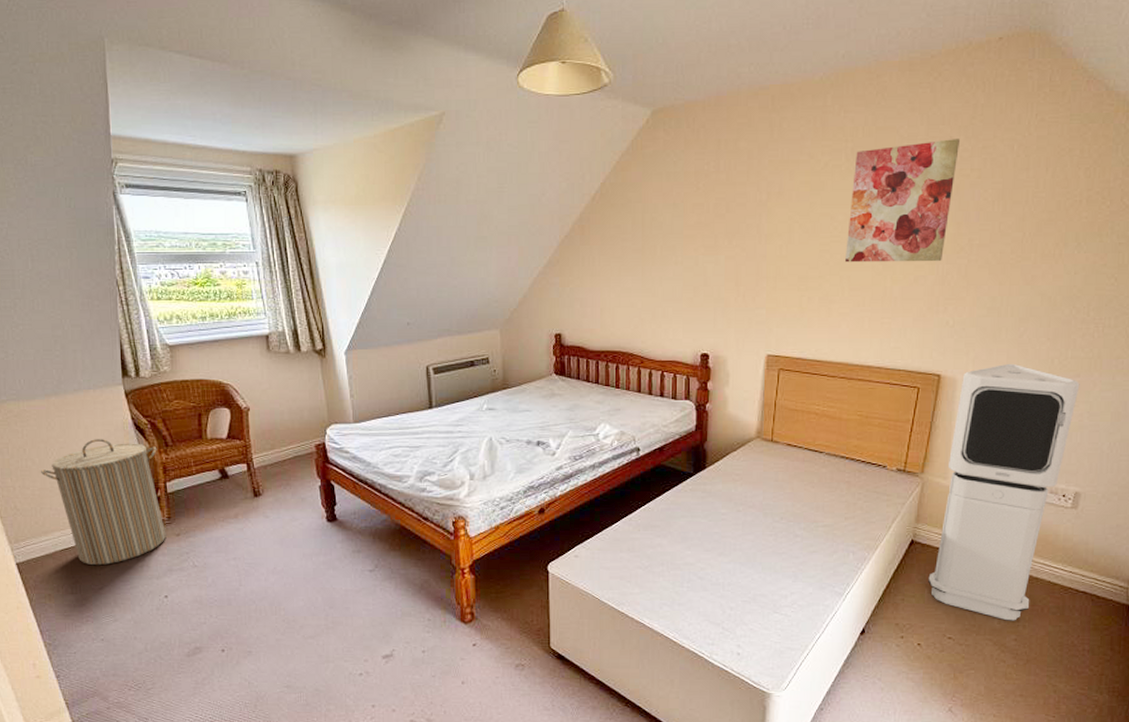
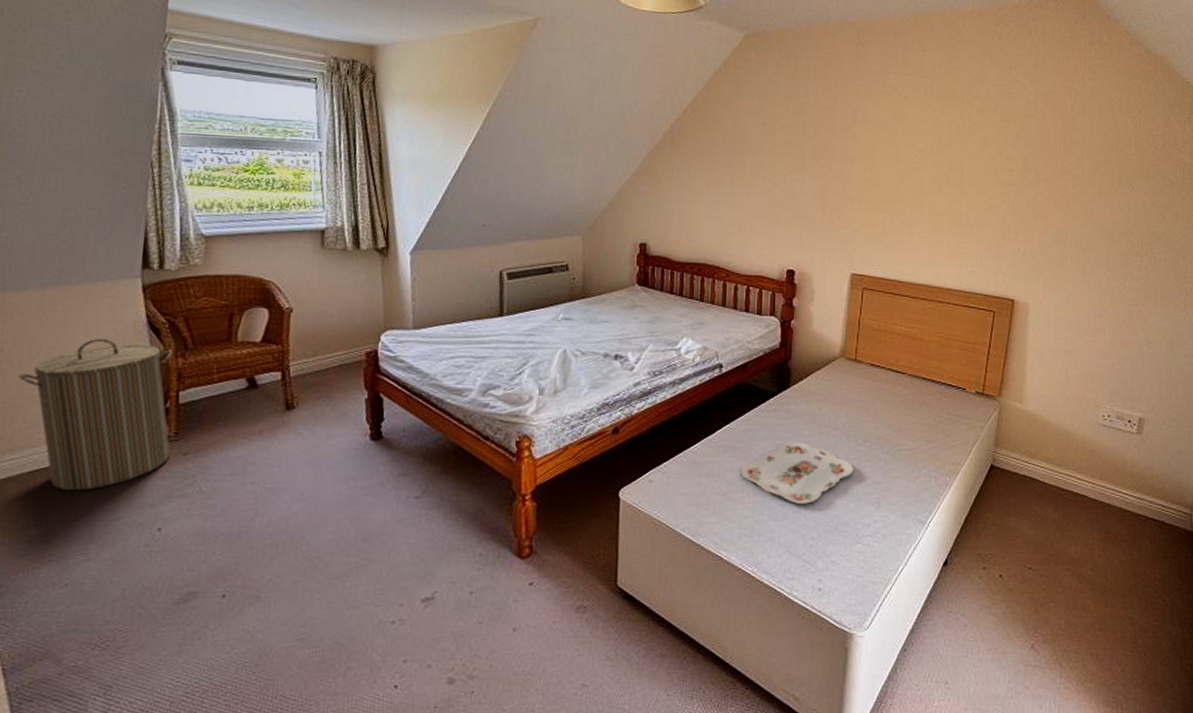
serving tray: none [660,519,771,577] -> present [741,441,854,504]
wall art: present [845,139,961,263] -> none [925,82,1026,192]
air purifier: present [928,363,1080,621] -> none [1008,291,1138,550]

